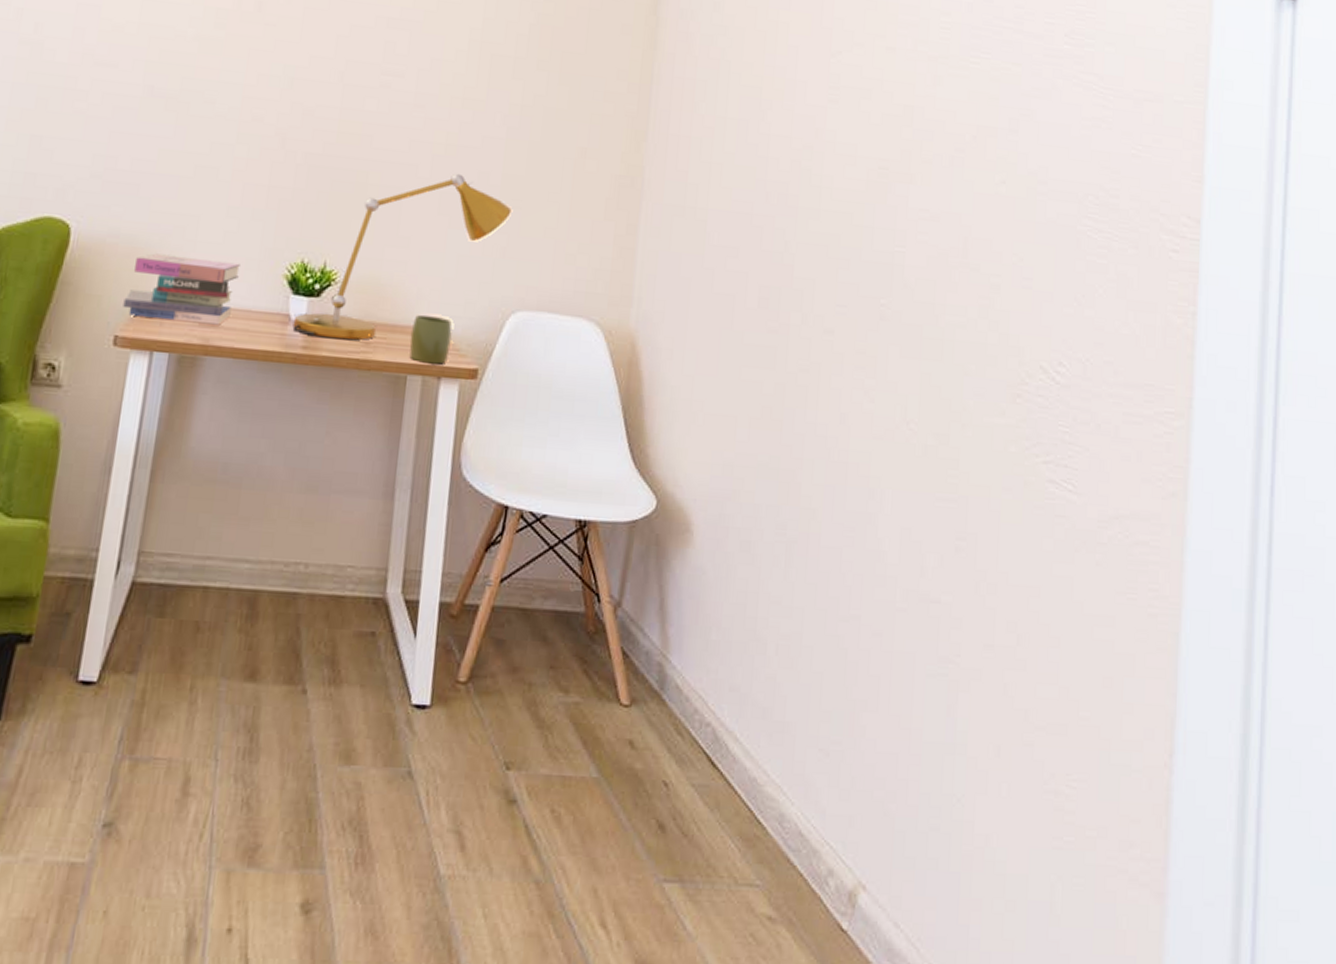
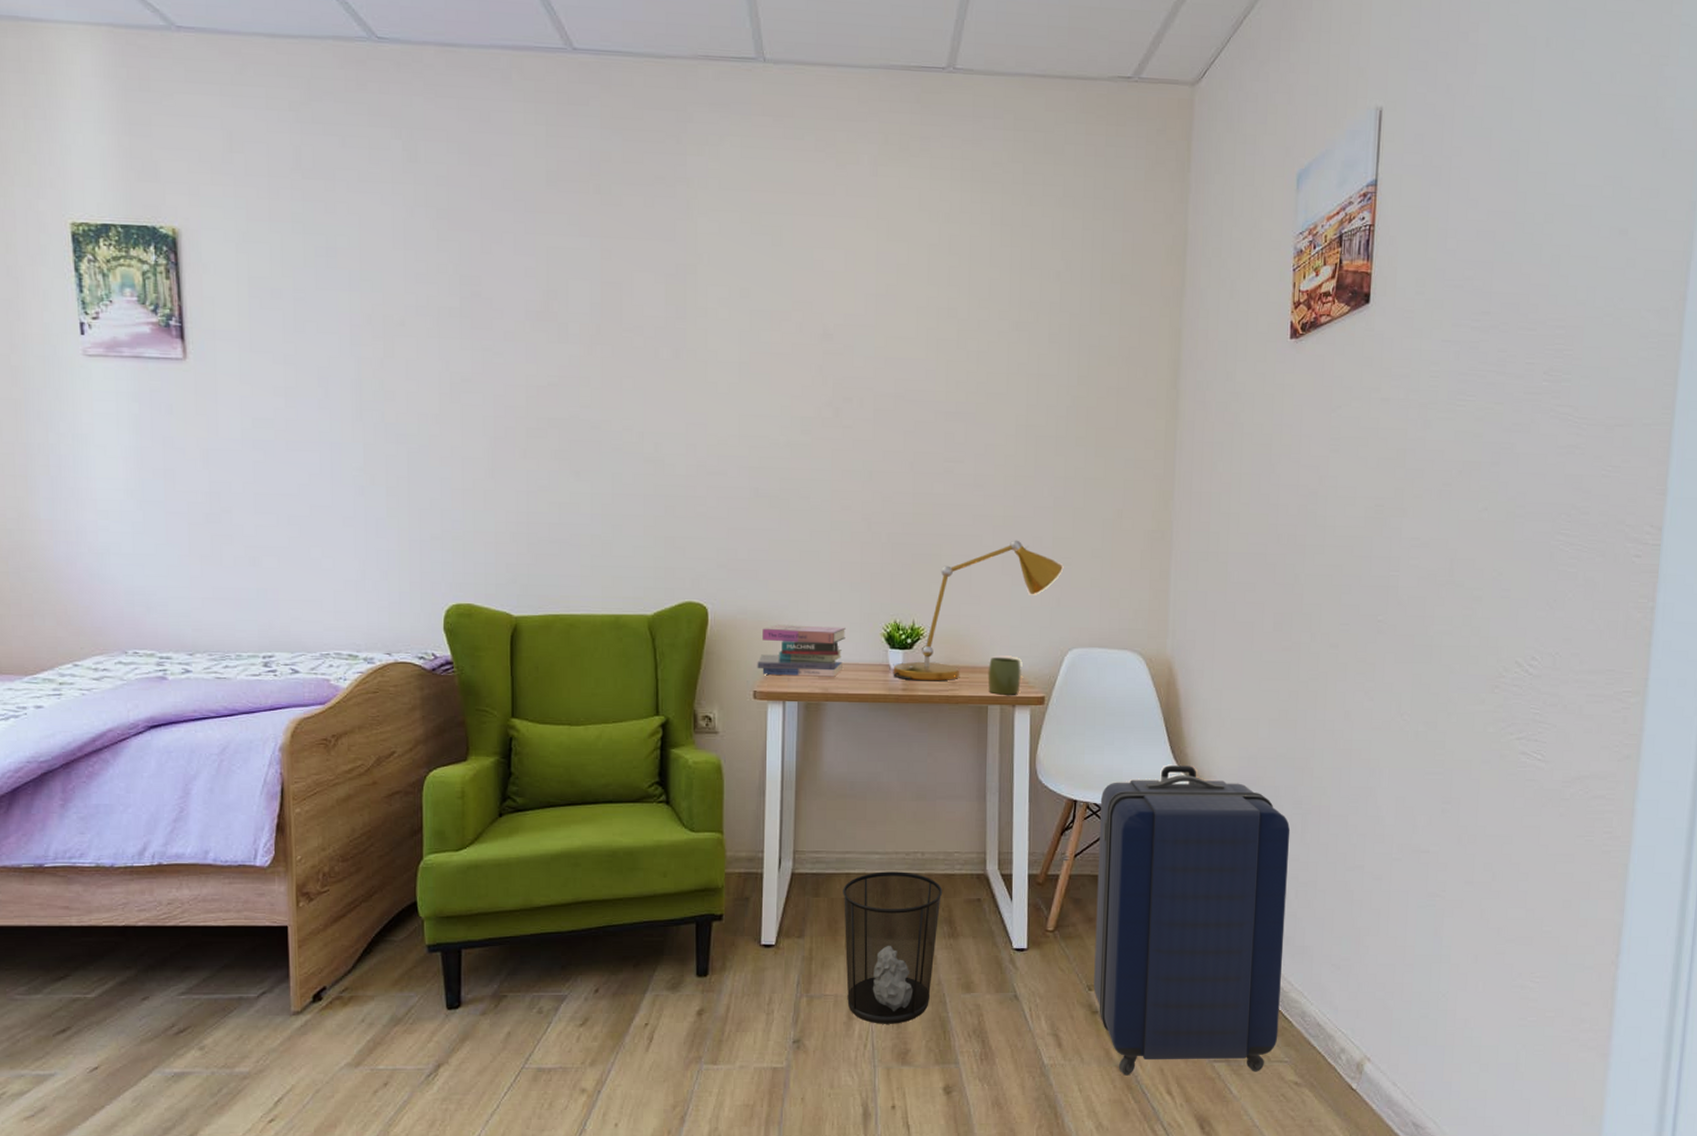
waste bin: none [184,587,328,806] -> present [843,871,943,1024]
suitcase: none [512,468,772,899] -> present [1093,765,1291,1076]

